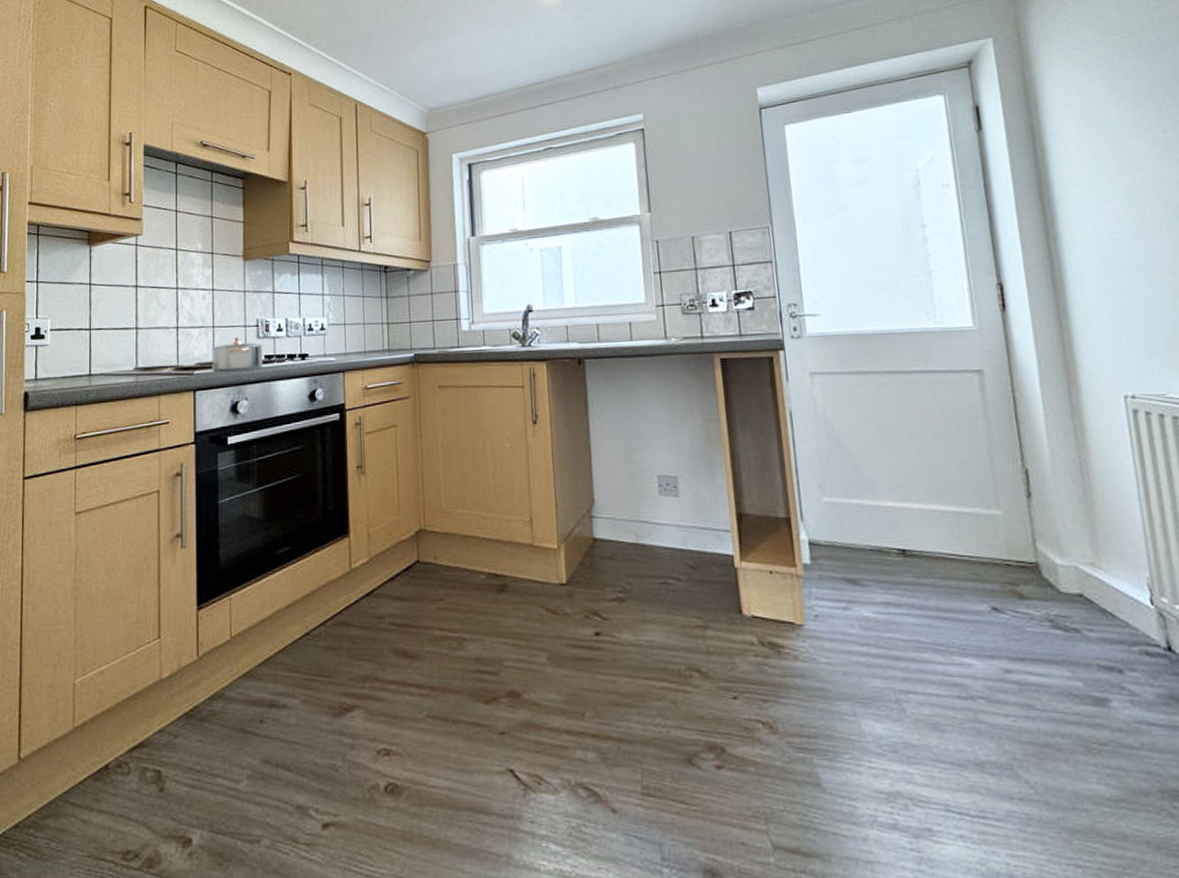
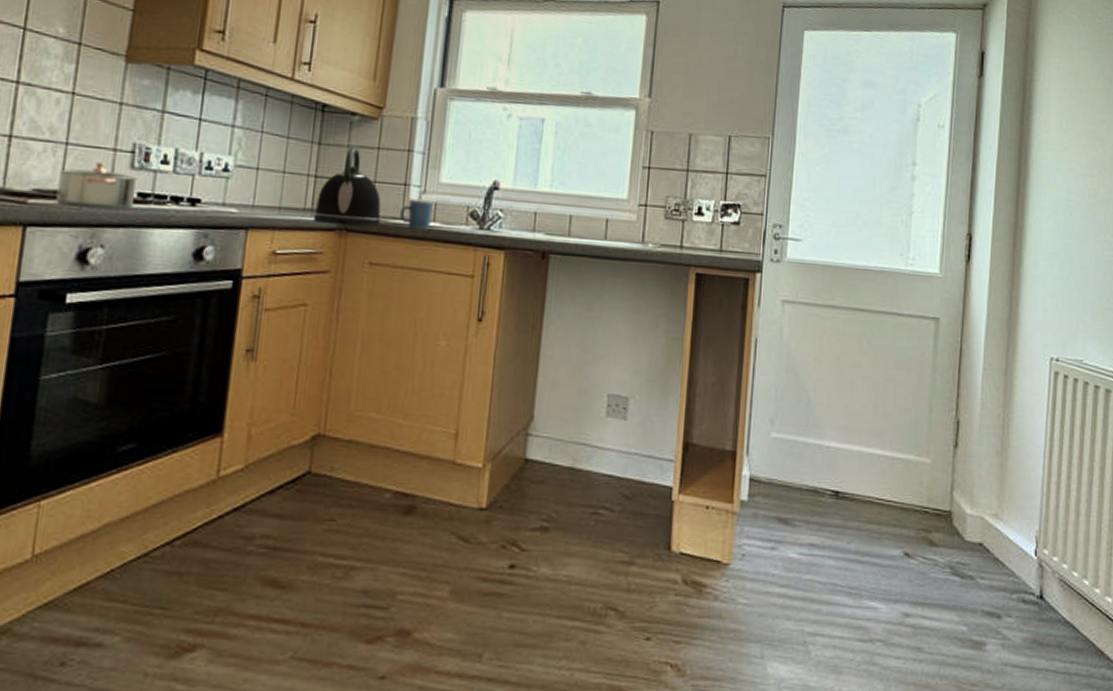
kettle: none [390,295,443,360] -> present [312,146,381,228]
mug: none [456,331,482,355] -> present [400,201,433,230]

